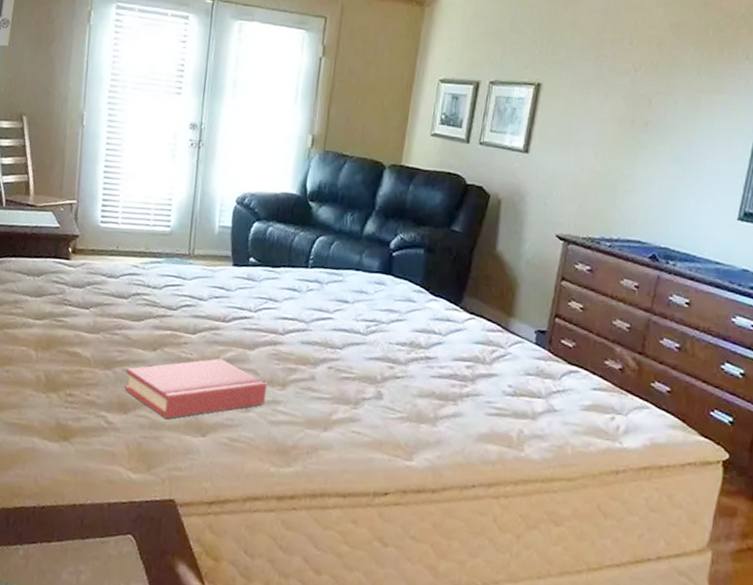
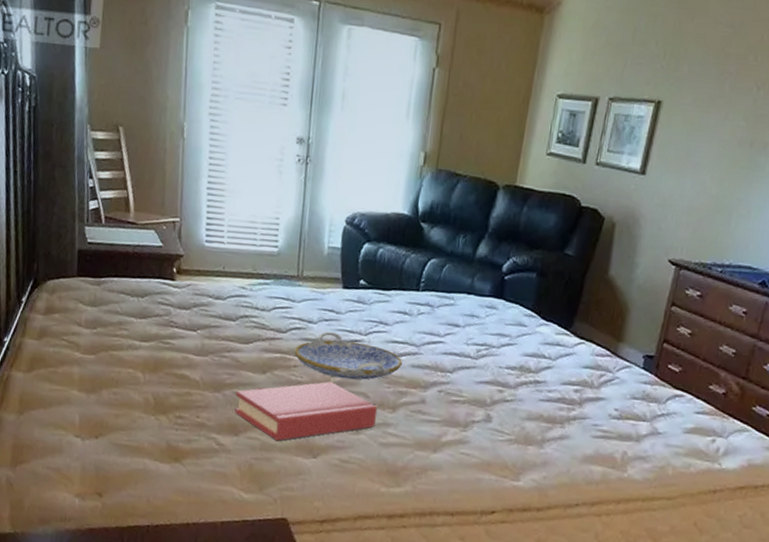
serving tray: none [184,308,292,357] -> present [294,331,402,380]

